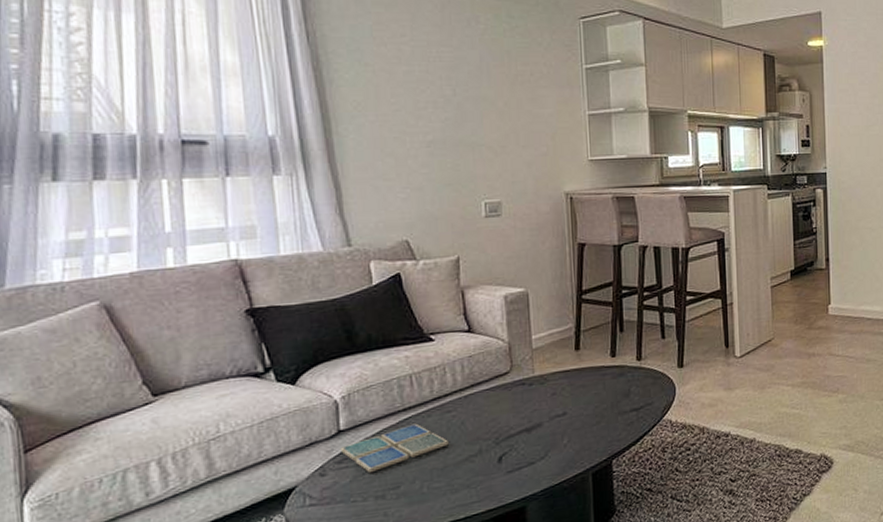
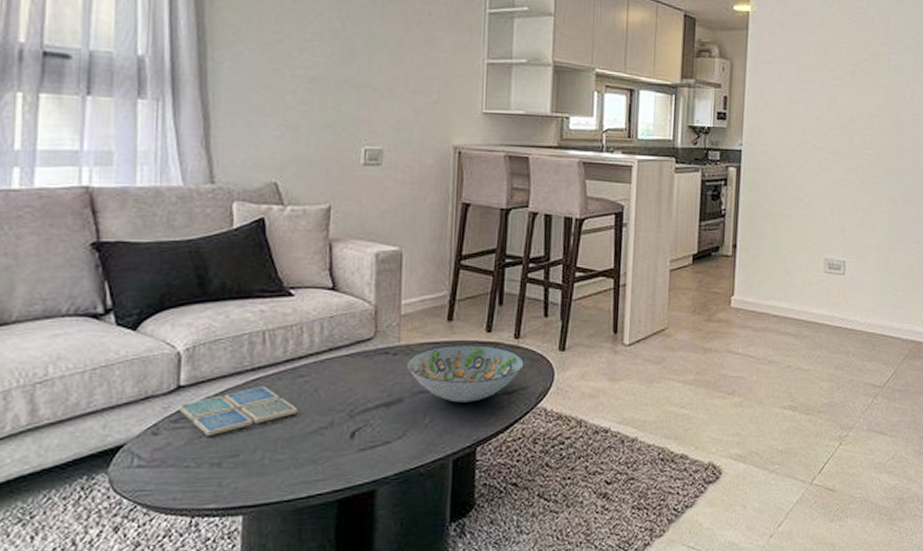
decorative bowl: none [541,368,648,423] -> present [406,343,524,403]

